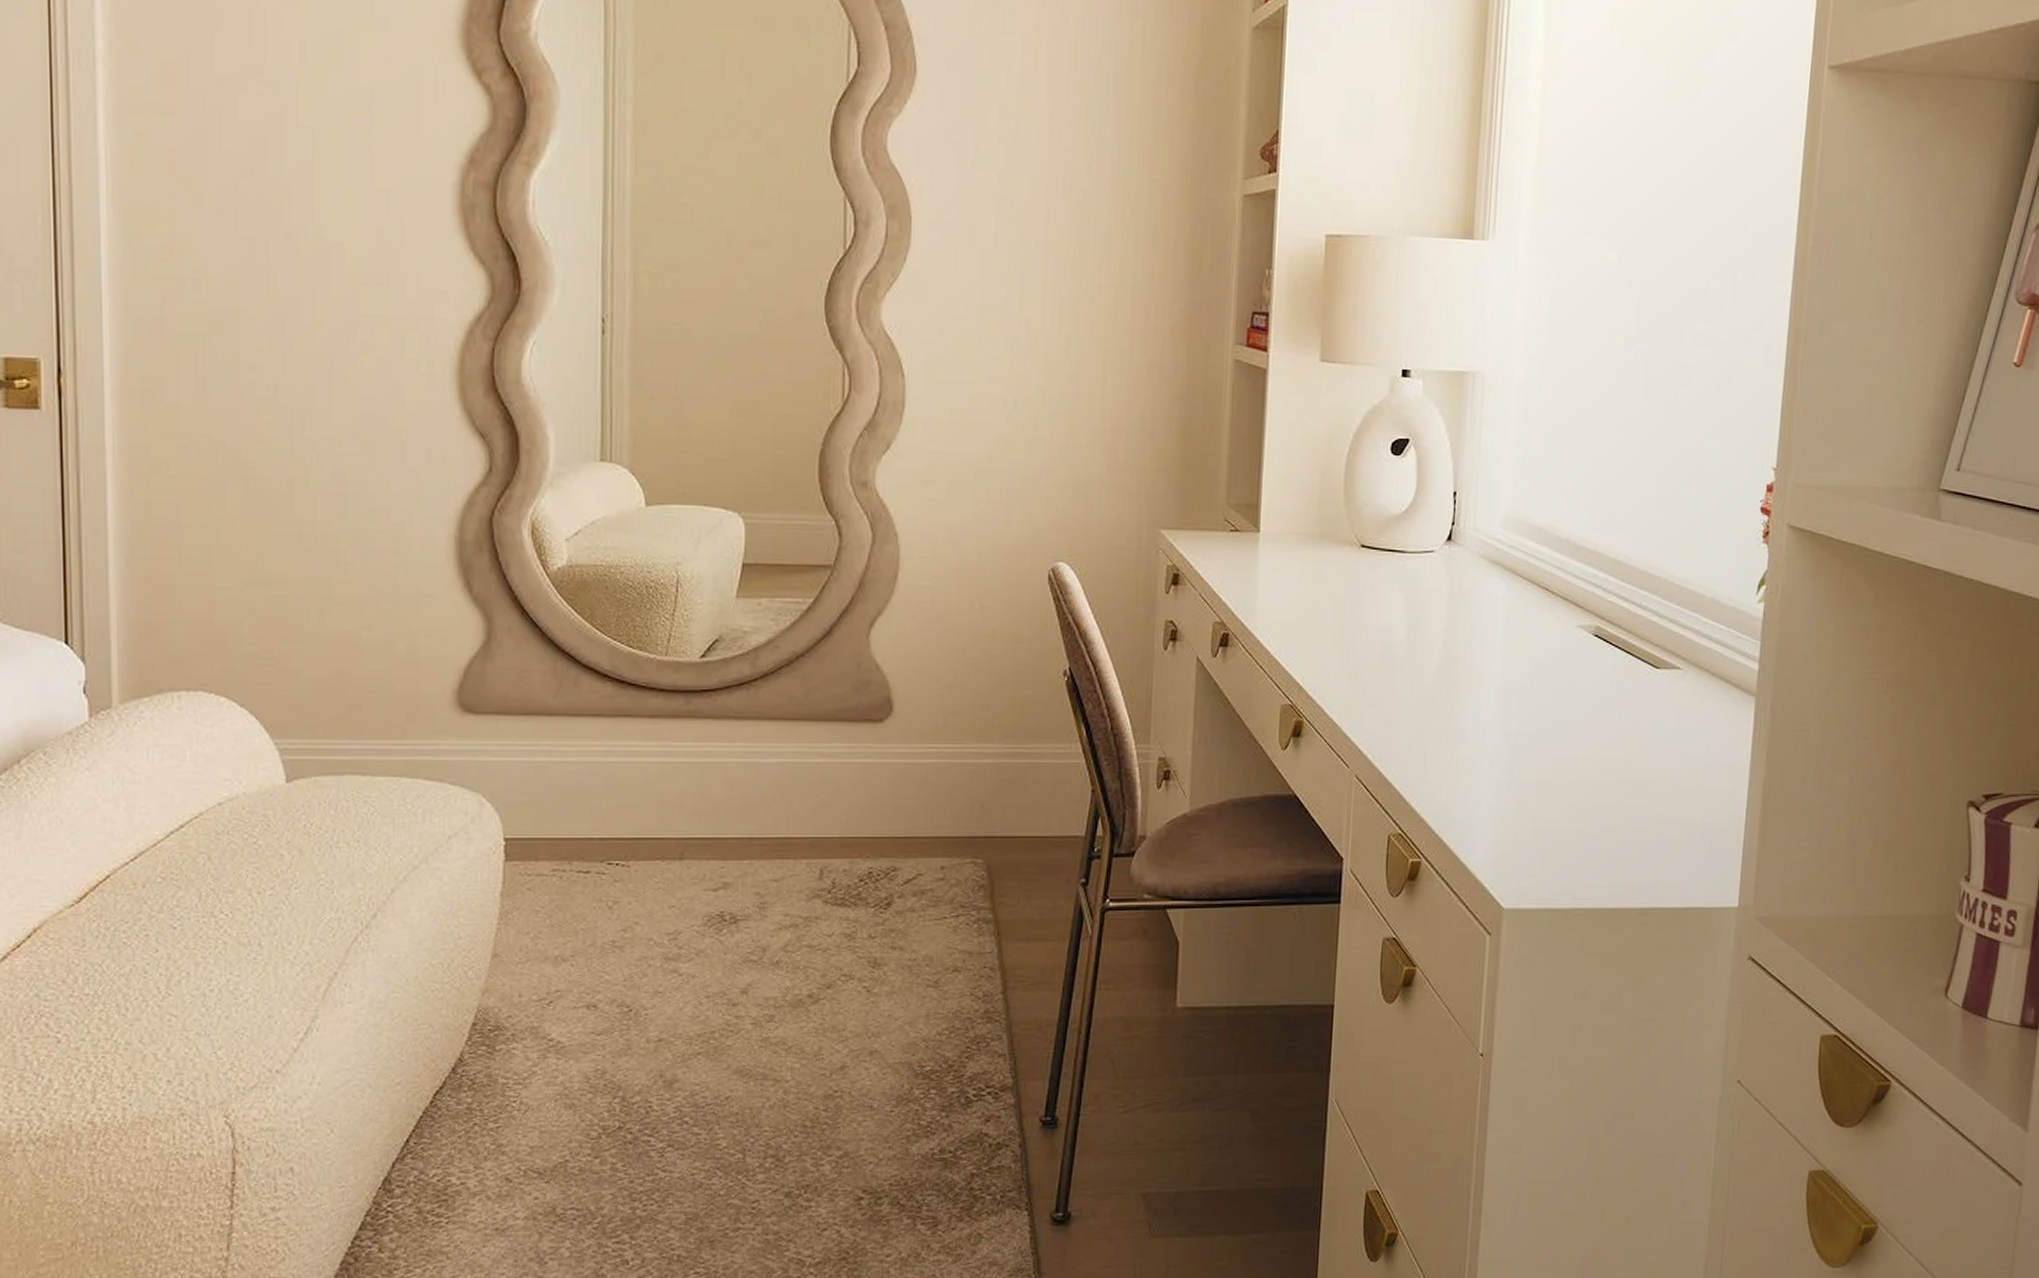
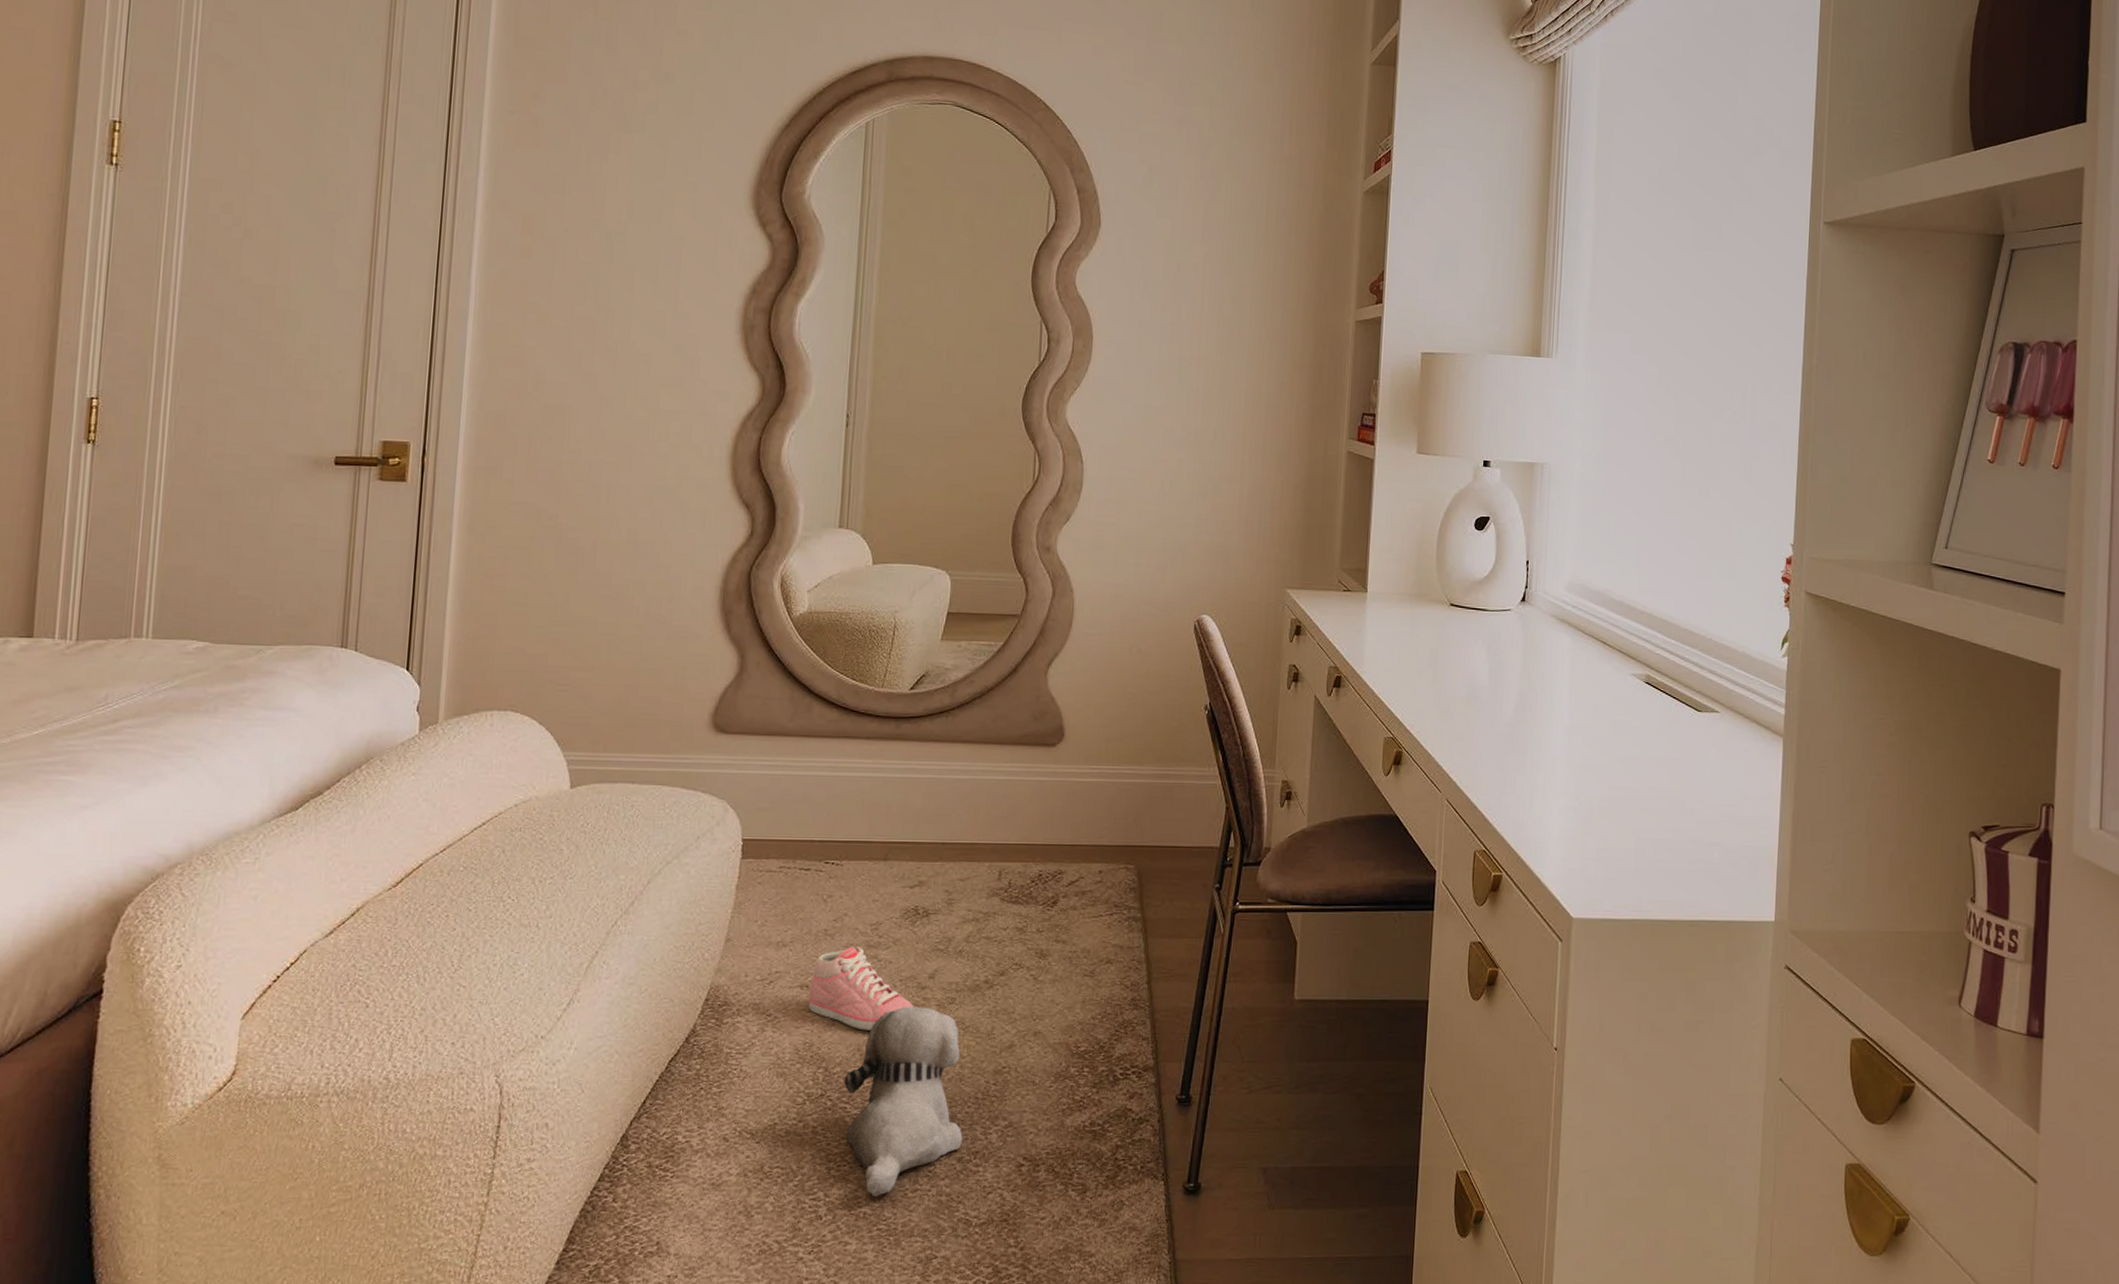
sneaker: none [597,959,725,1054] -> present [808,946,914,1030]
plush toy: none [645,1025,790,1237] -> present [844,1006,963,1196]

